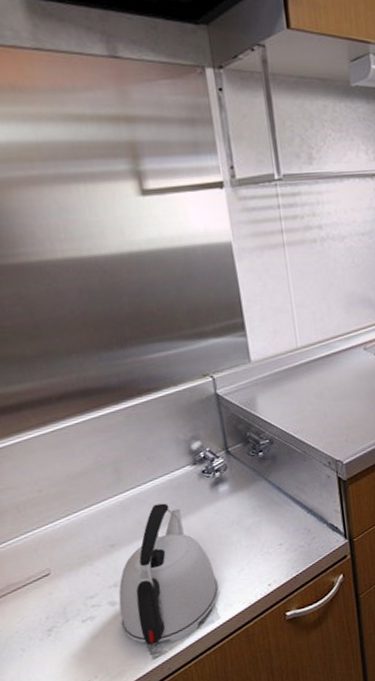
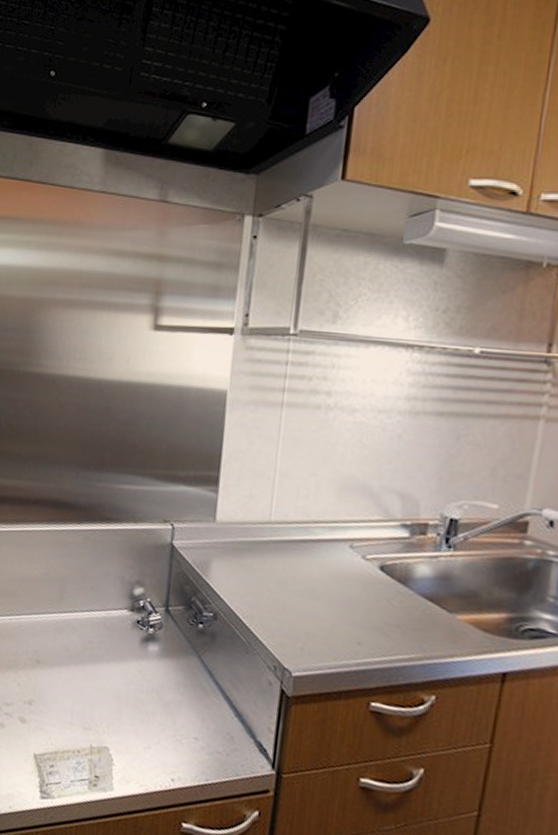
kettle: present [118,503,219,645] -> none [23,637,122,792]

